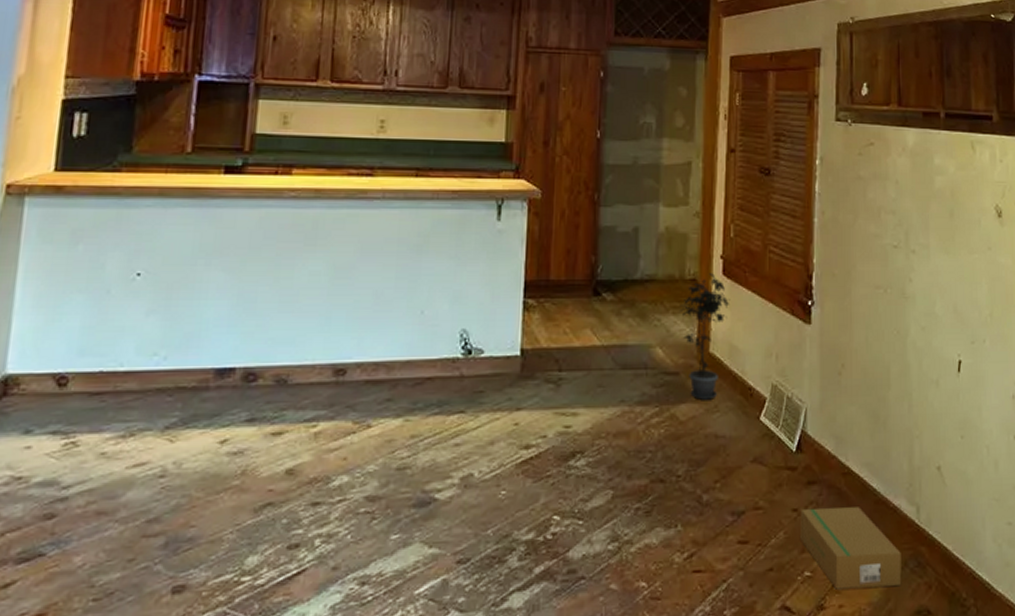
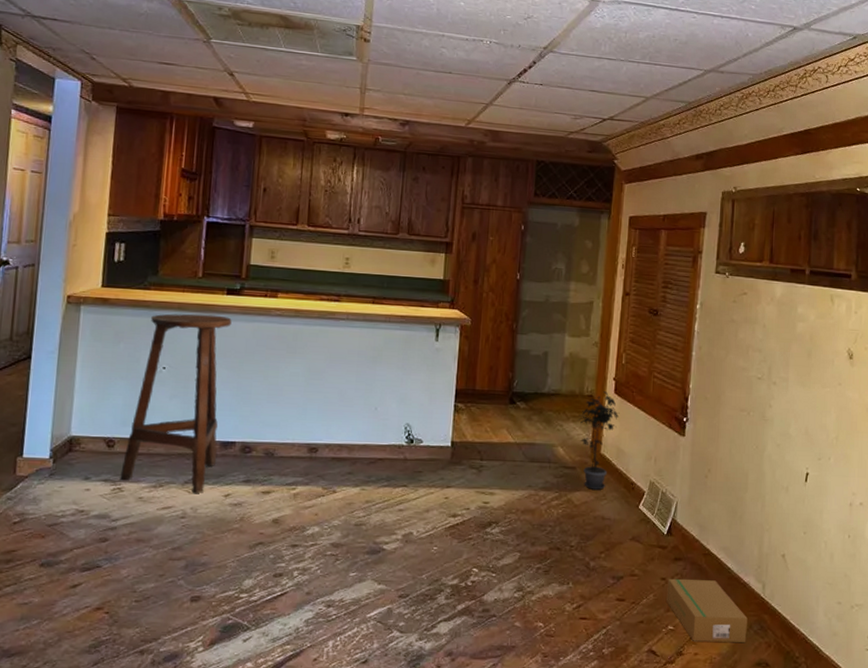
bar stool: none [74,200,231,443] -> present [120,313,232,494]

